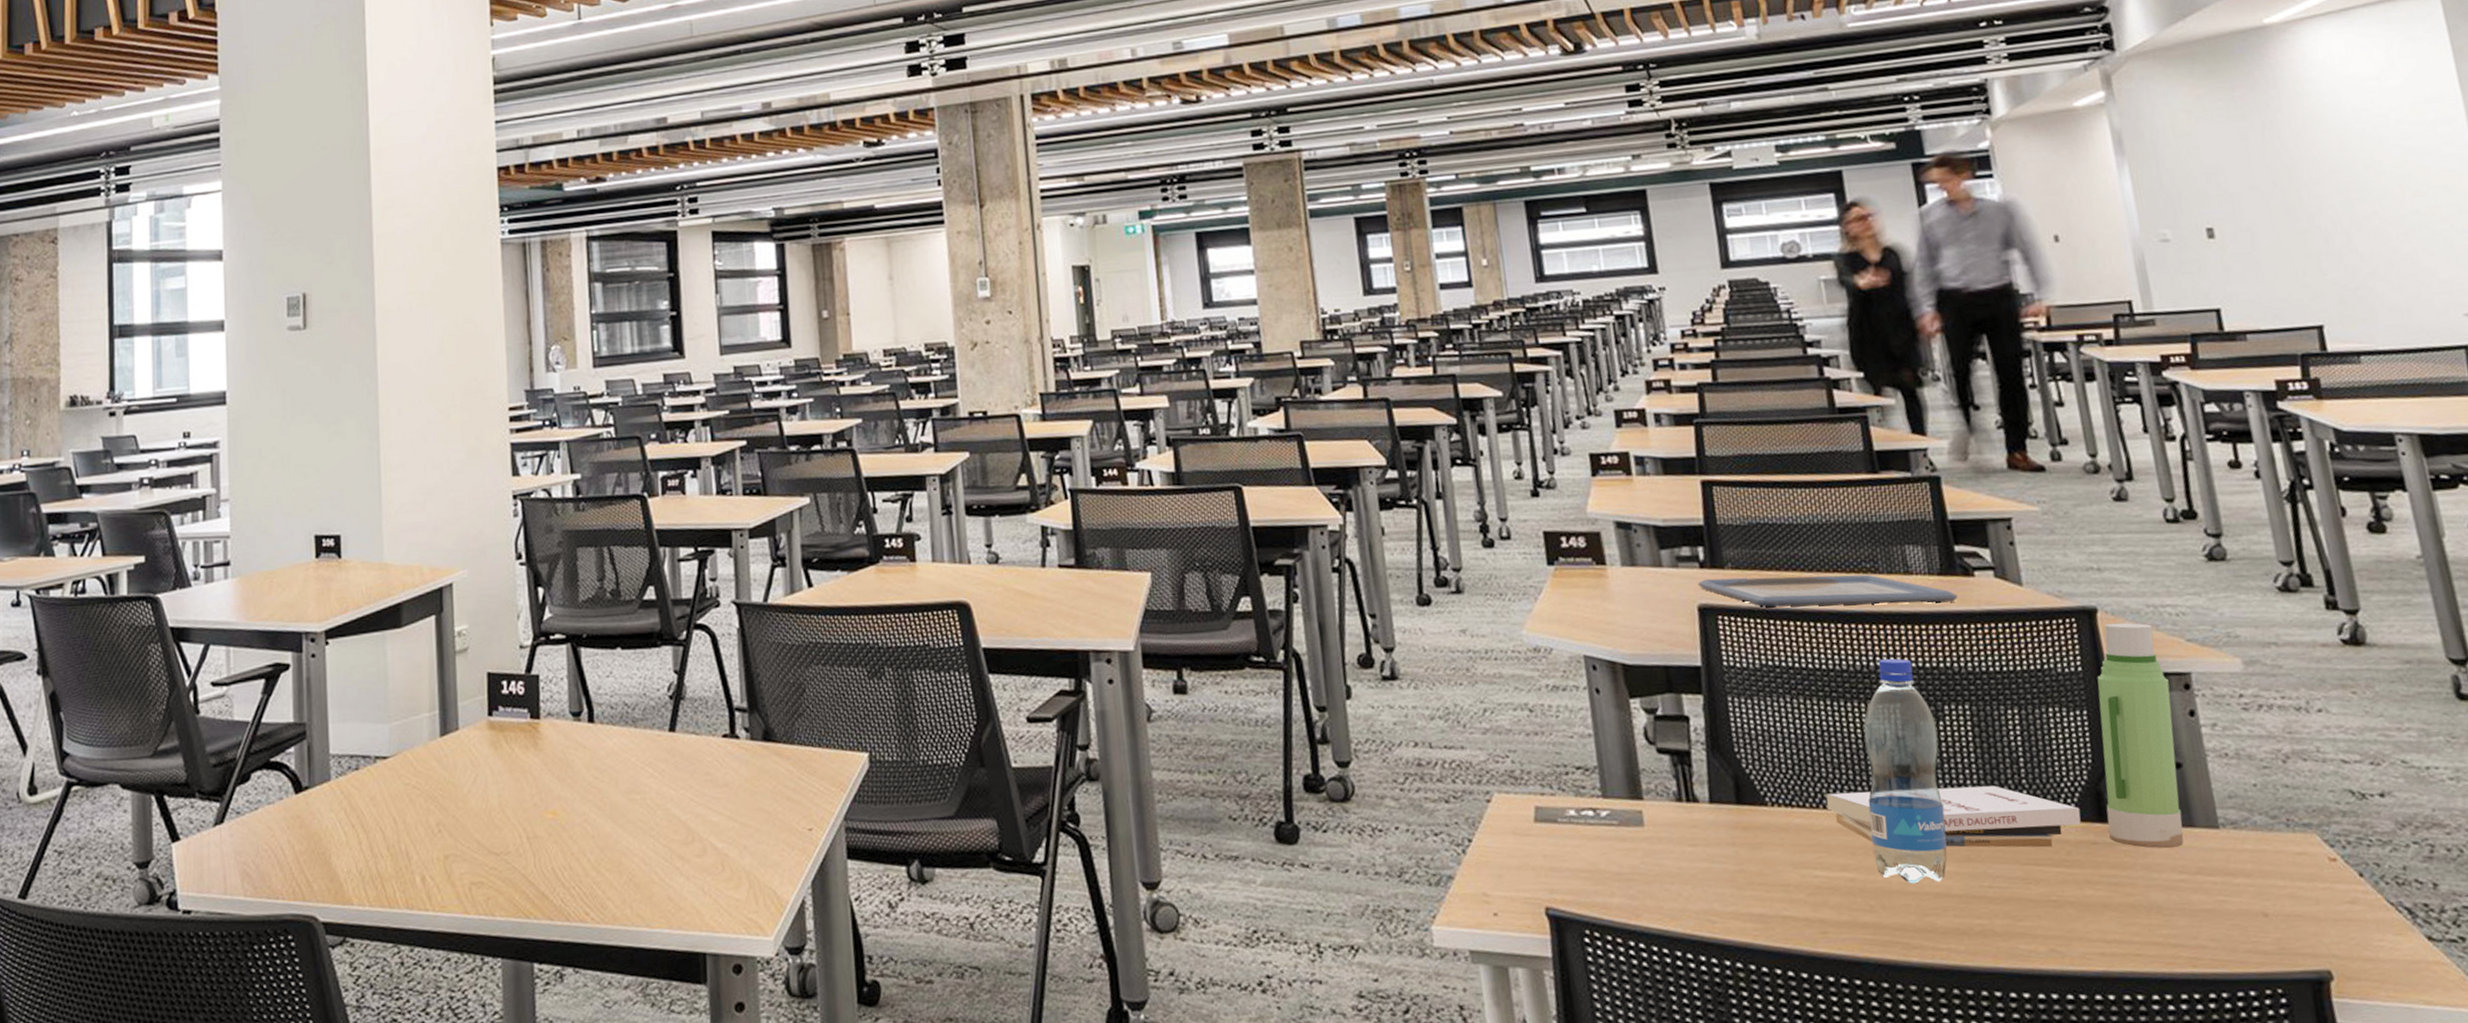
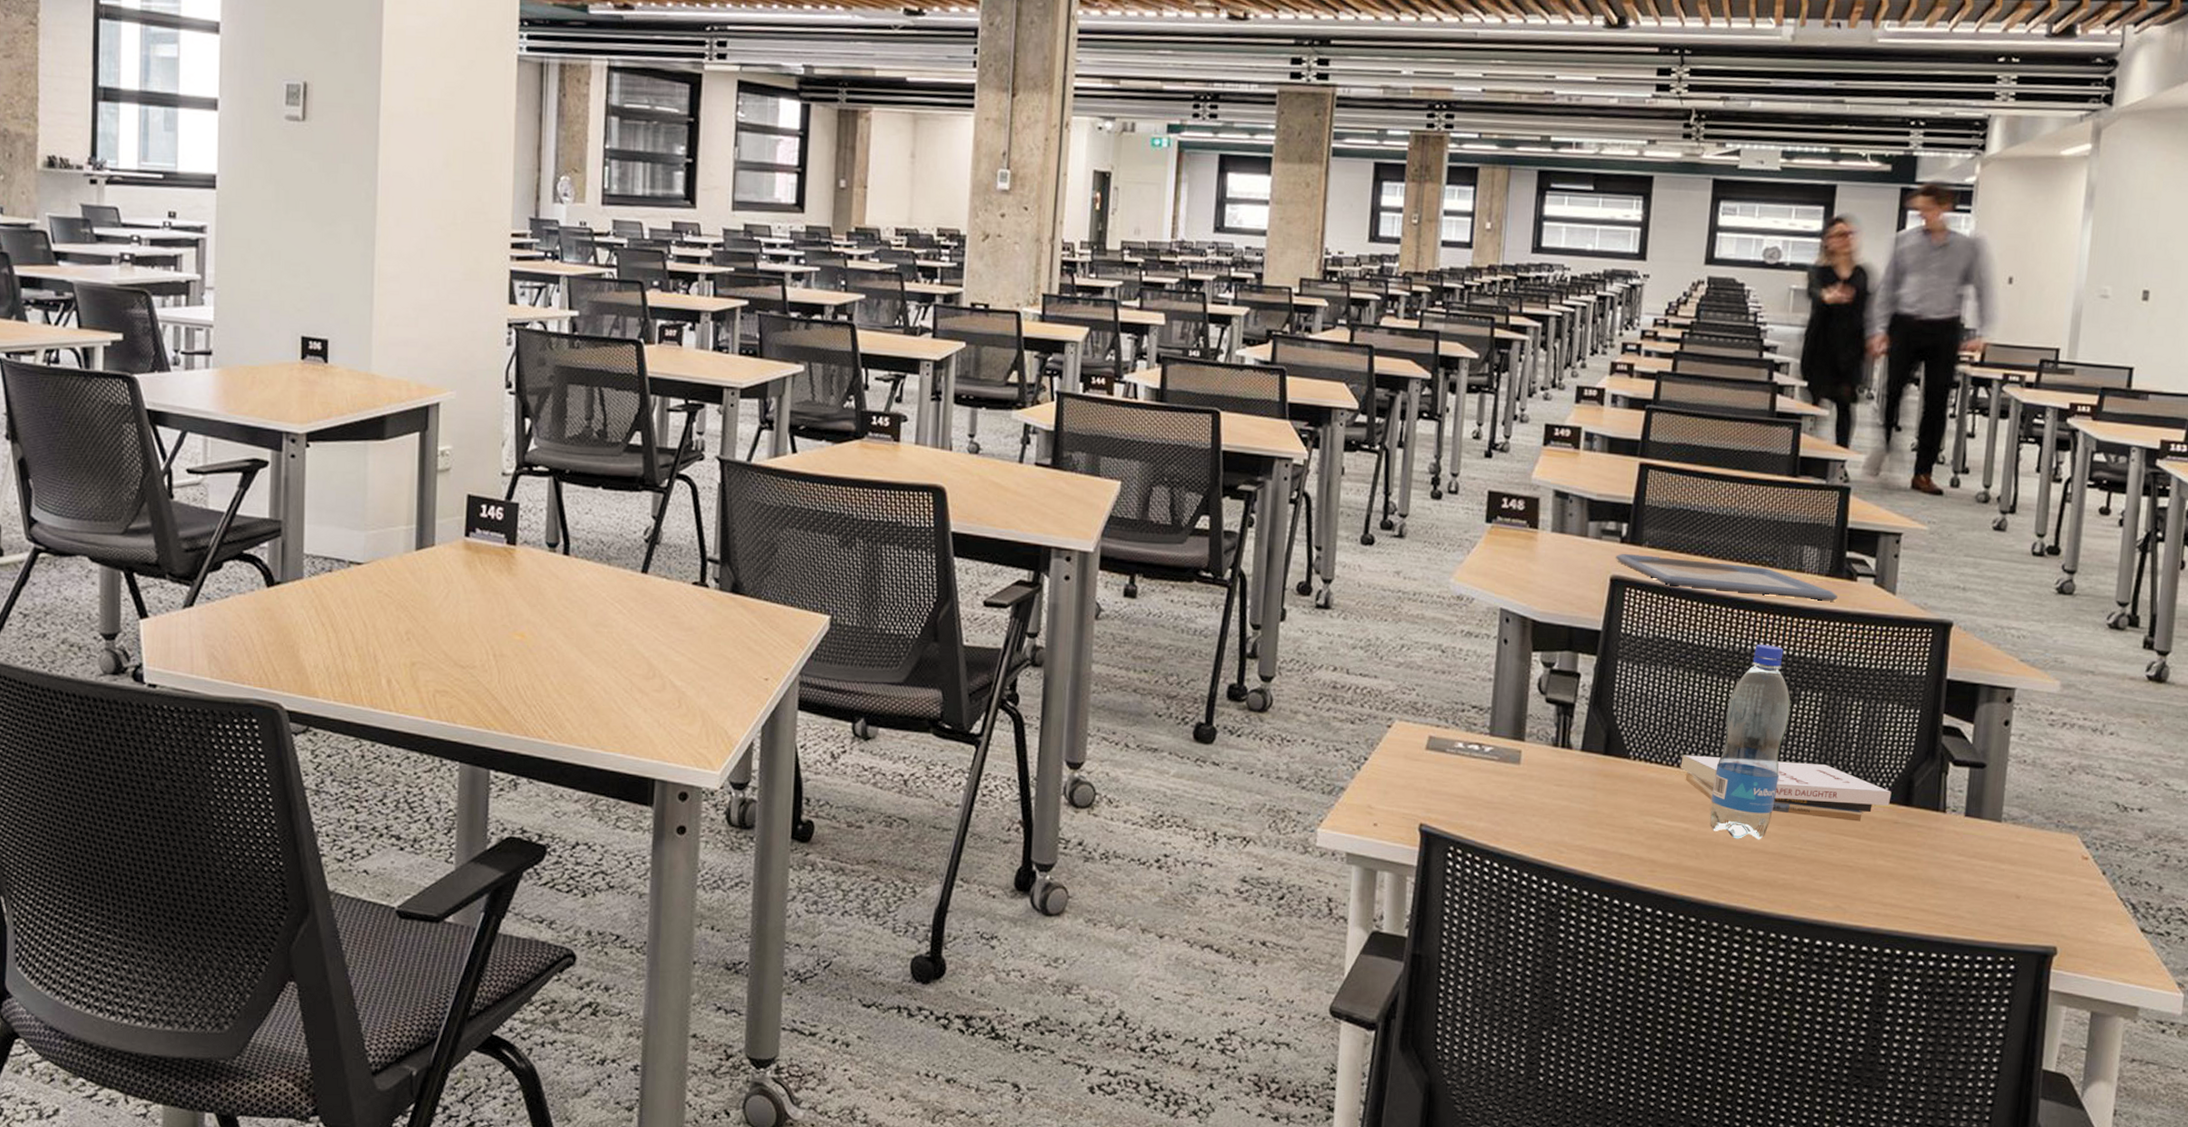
water bottle: present [2097,622,2184,849] -> none [1909,637,1995,834]

